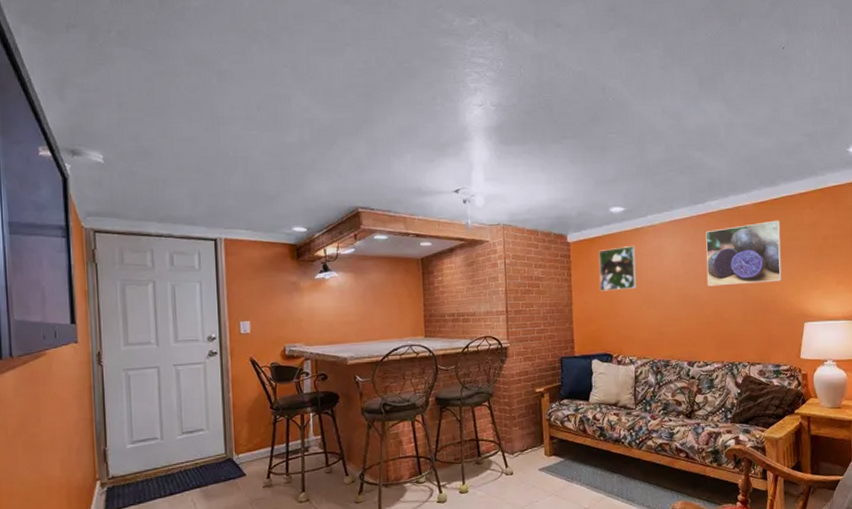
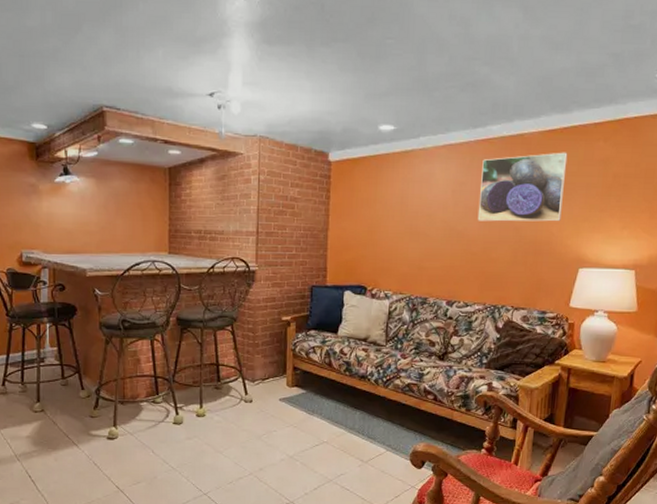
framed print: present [598,245,637,291] -> none [360,169,404,219]

